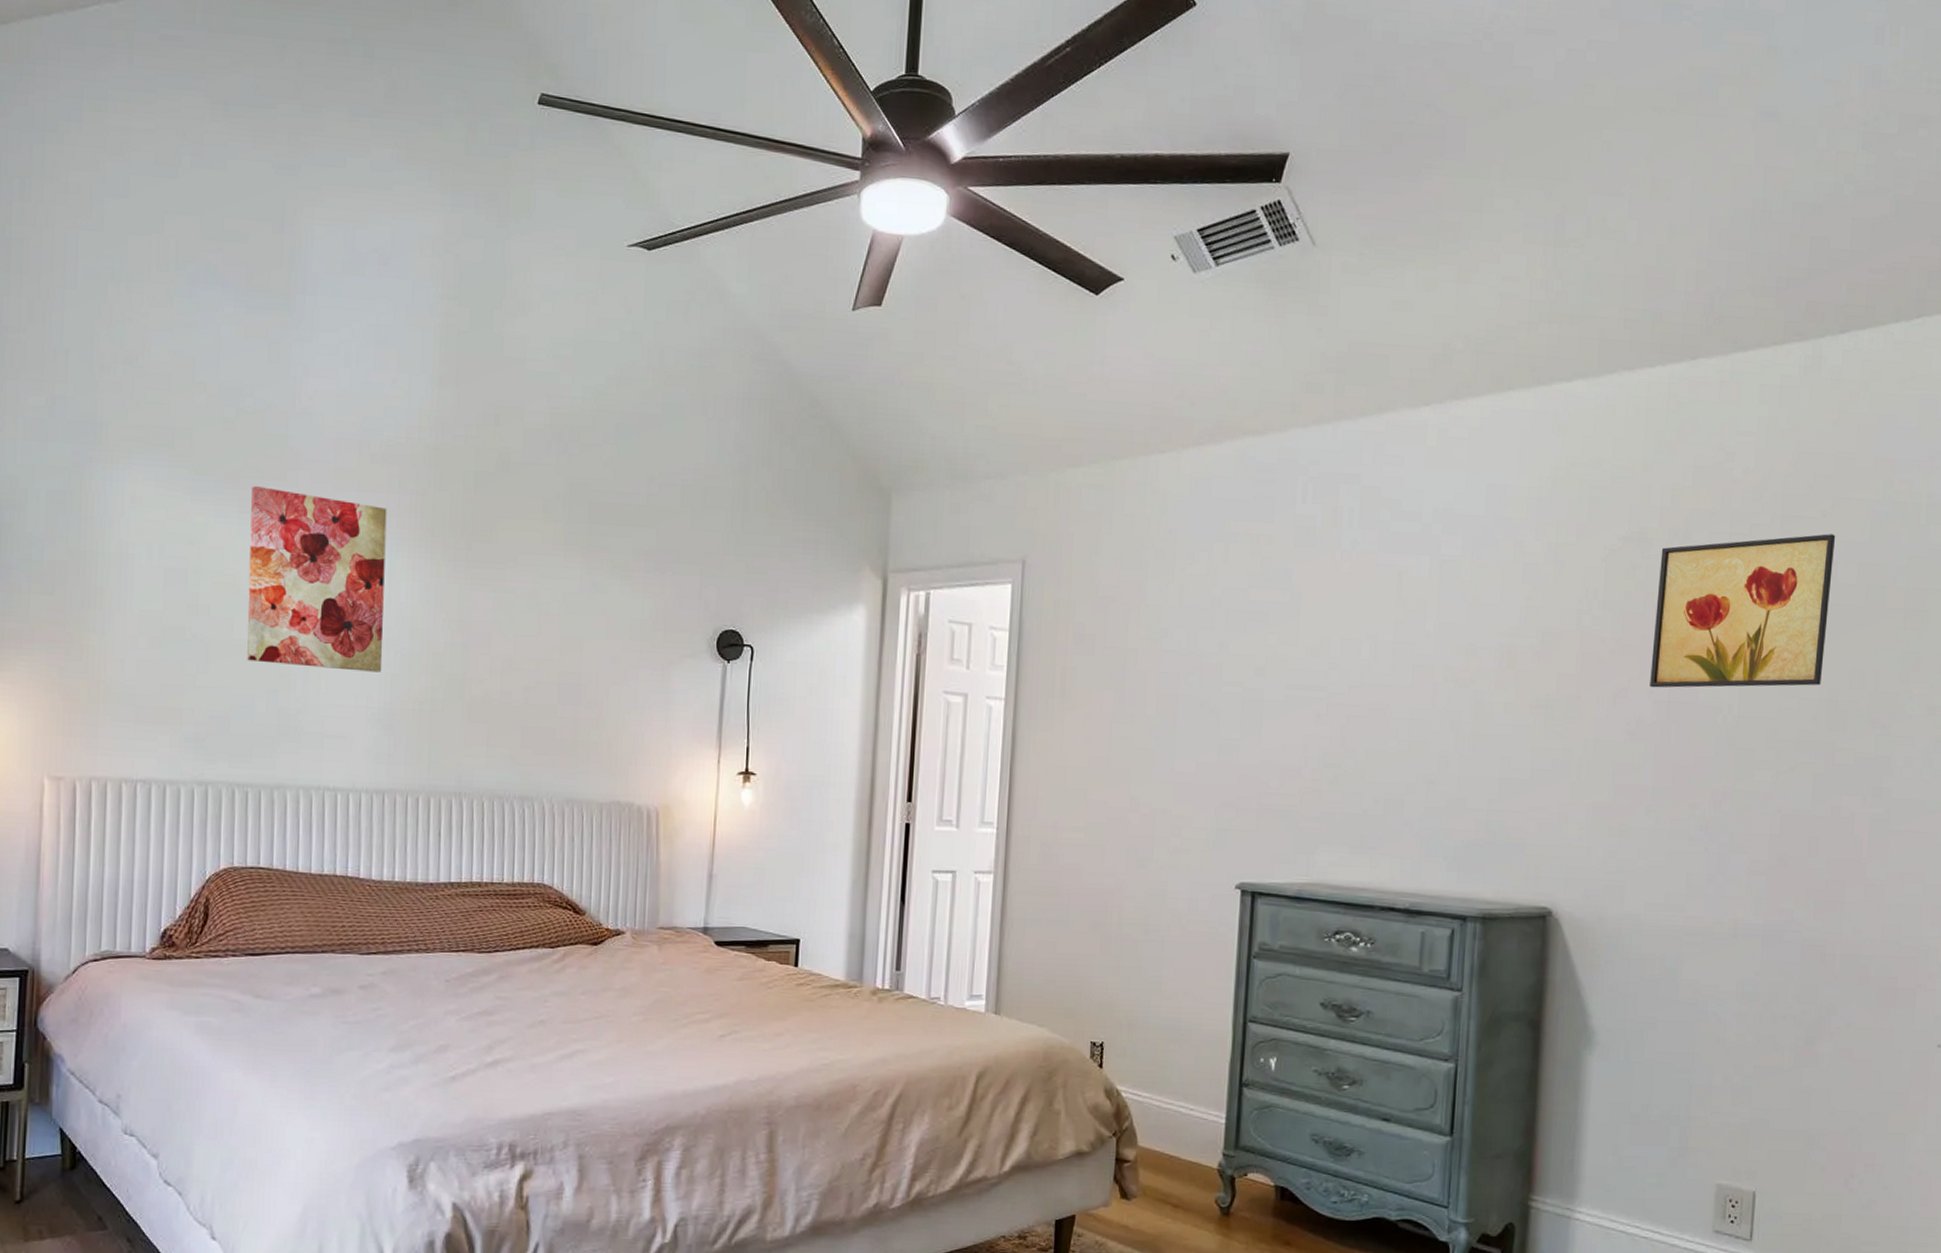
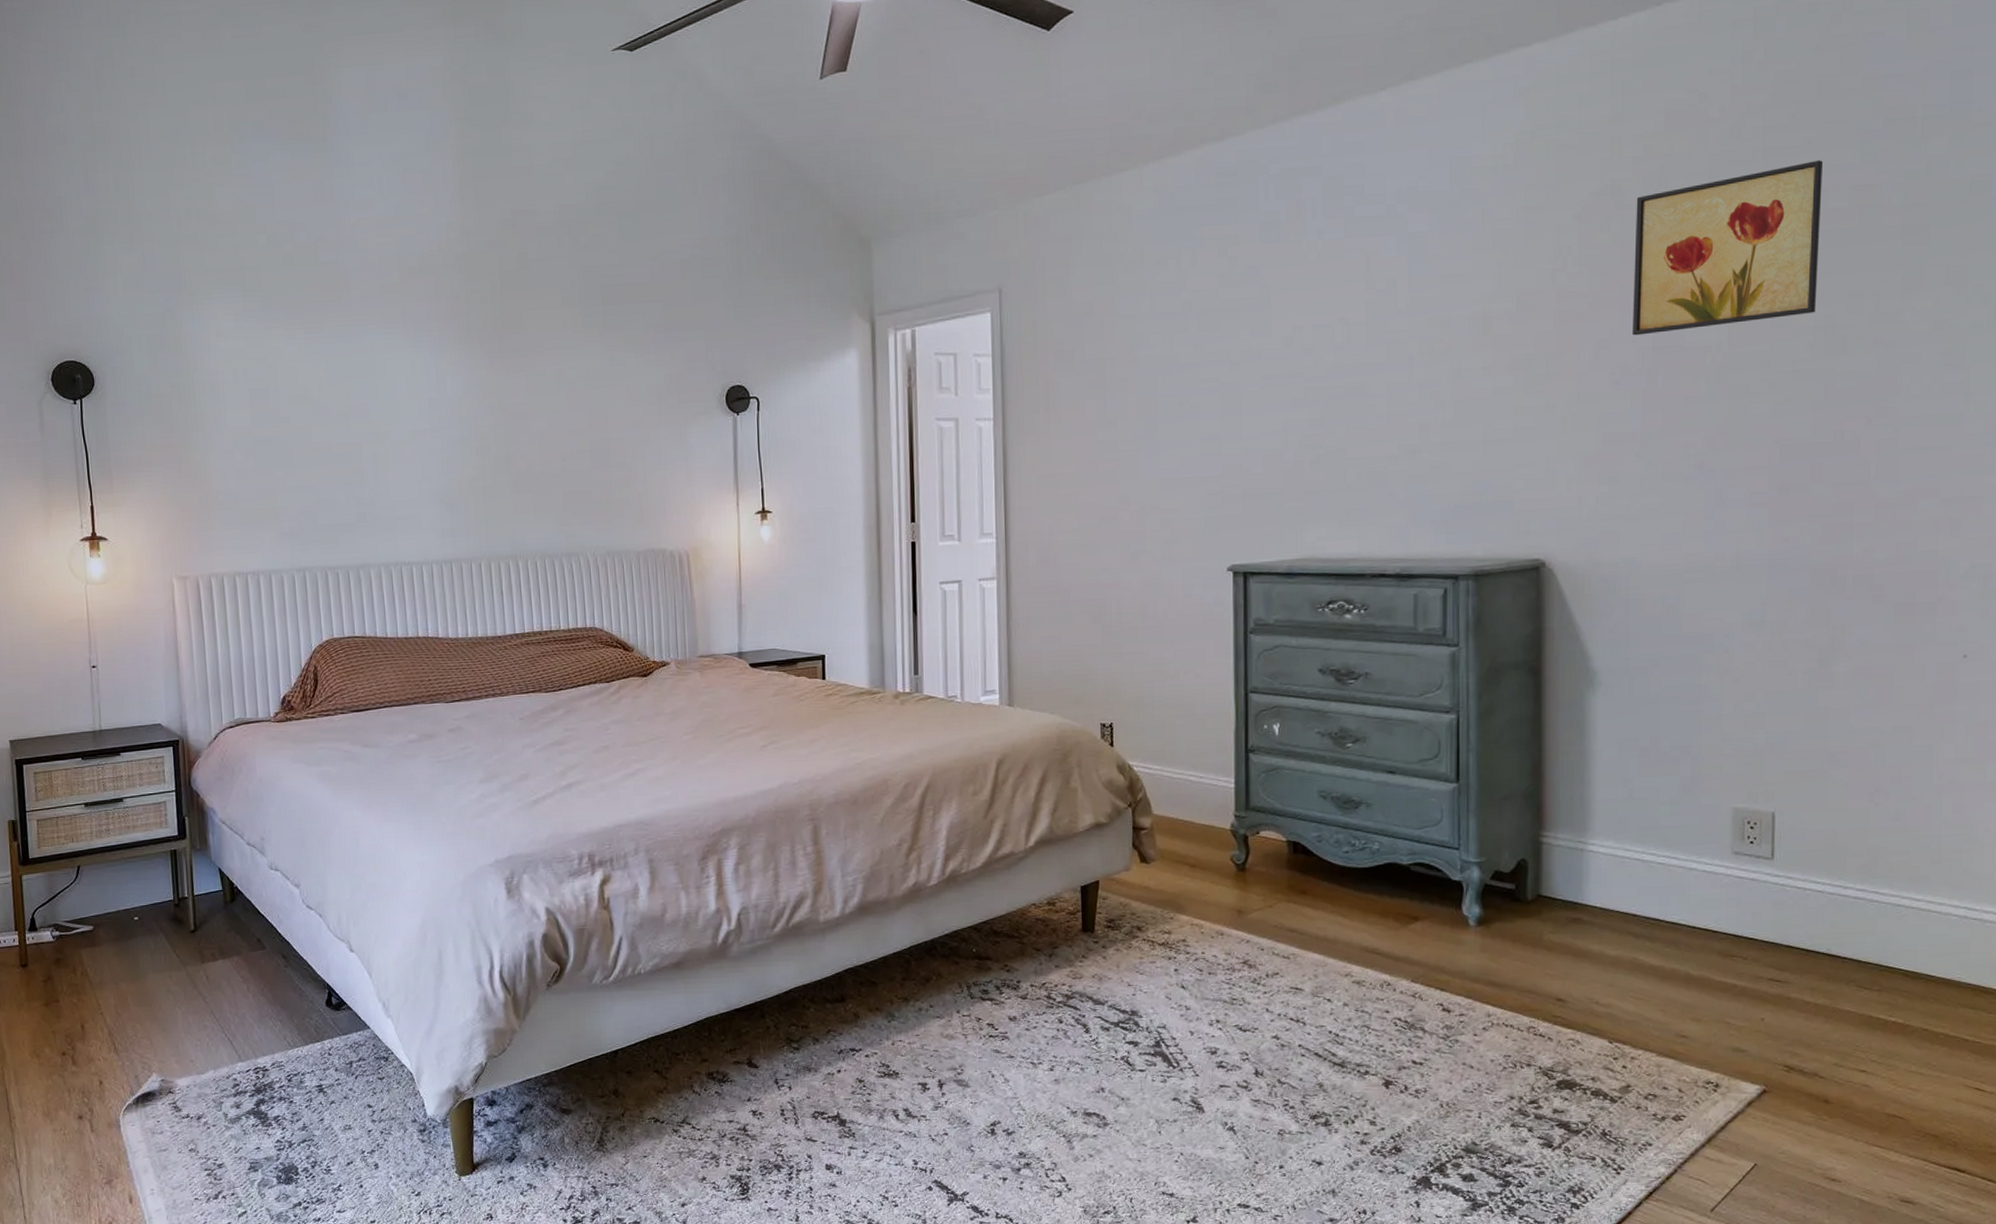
wall art: present [247,485,387,672] -> none [313,308,439,461]

